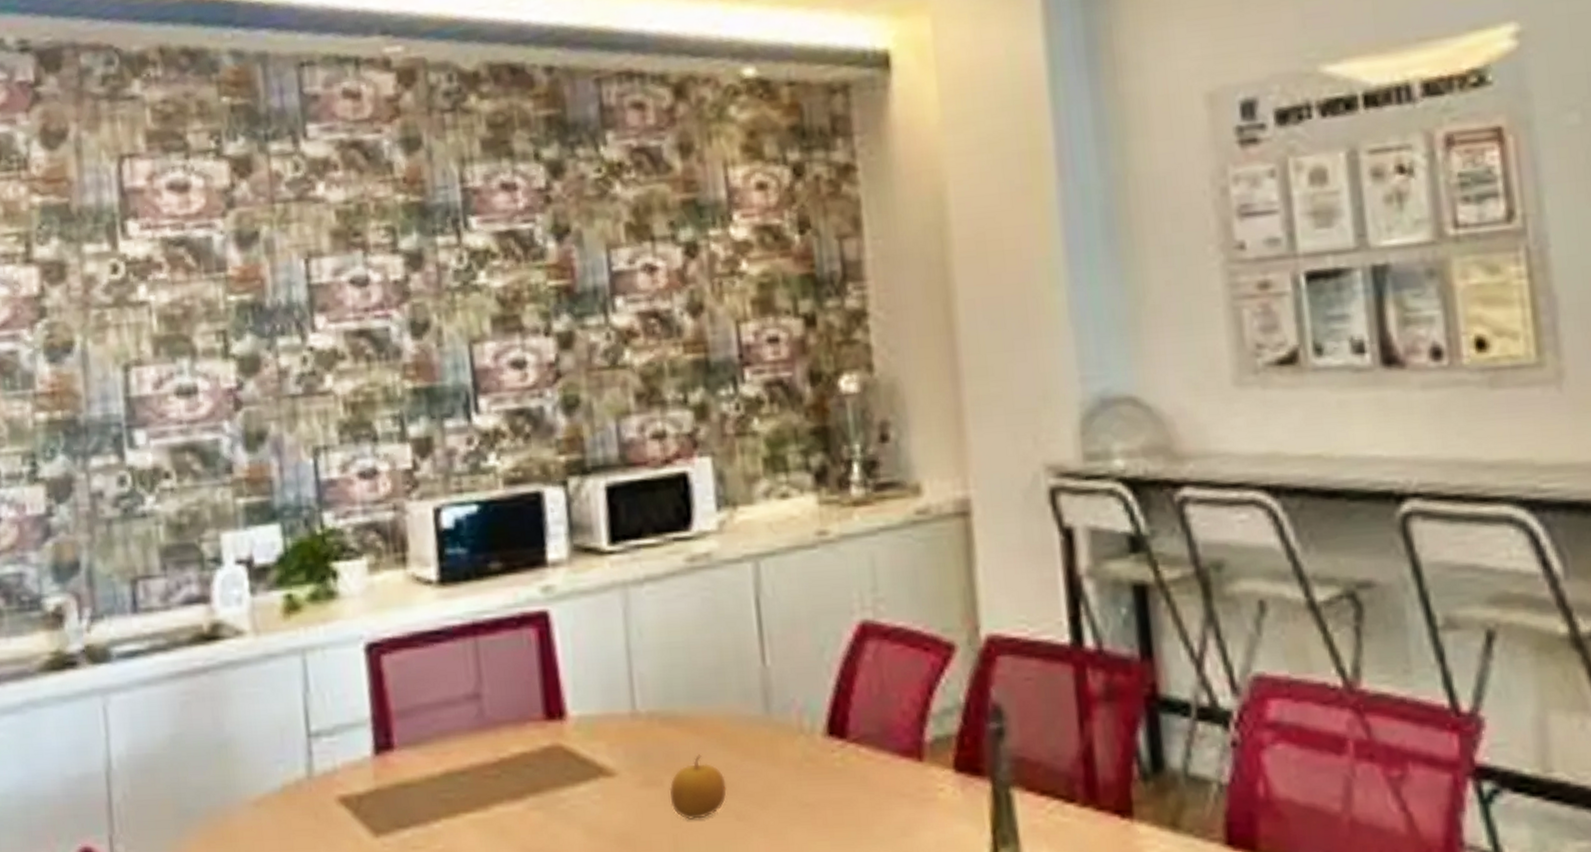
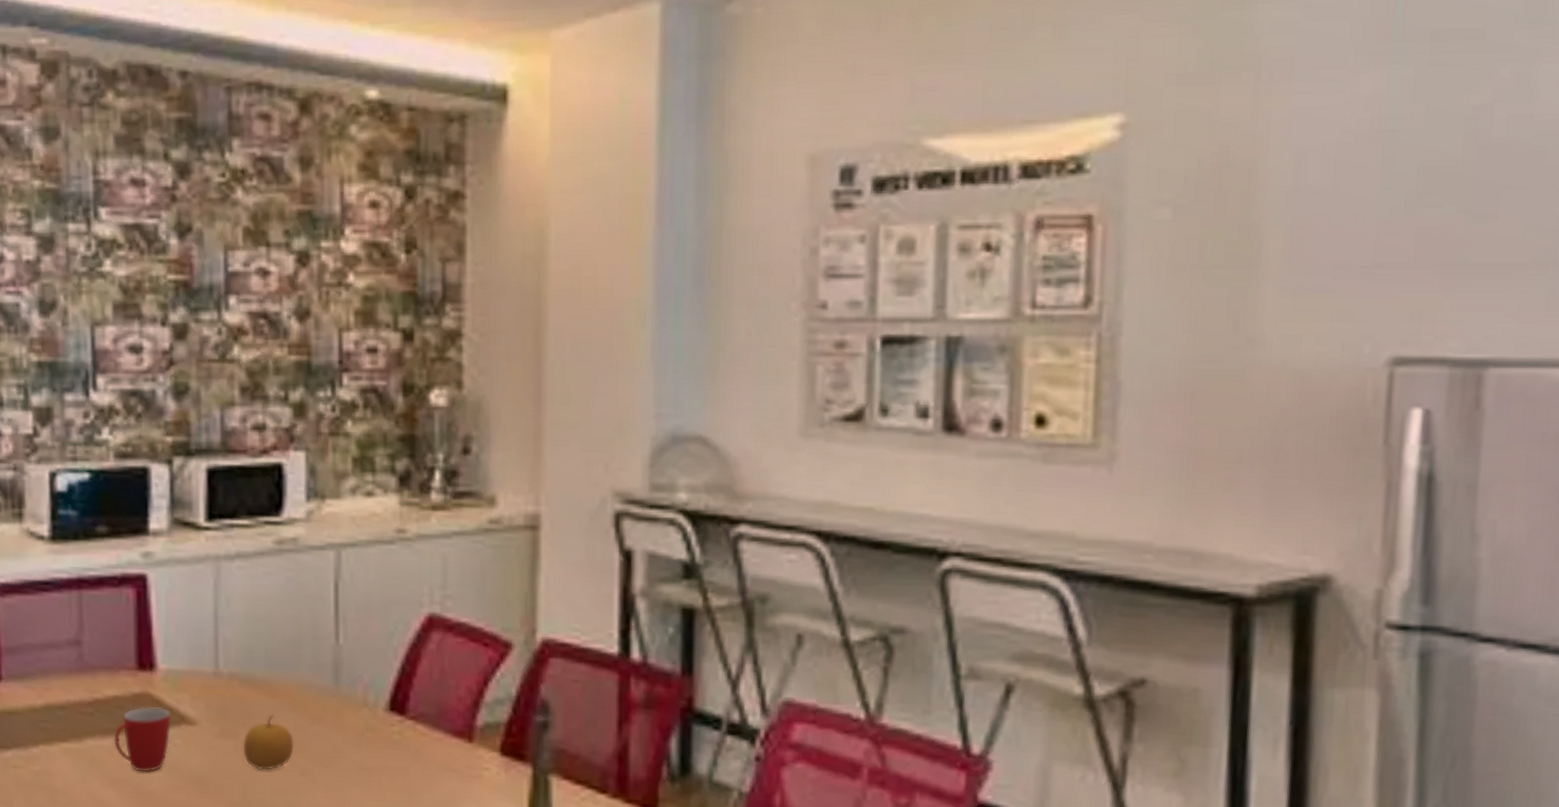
mug: none [524,760,588,838] -> present [113,707,172,773]

